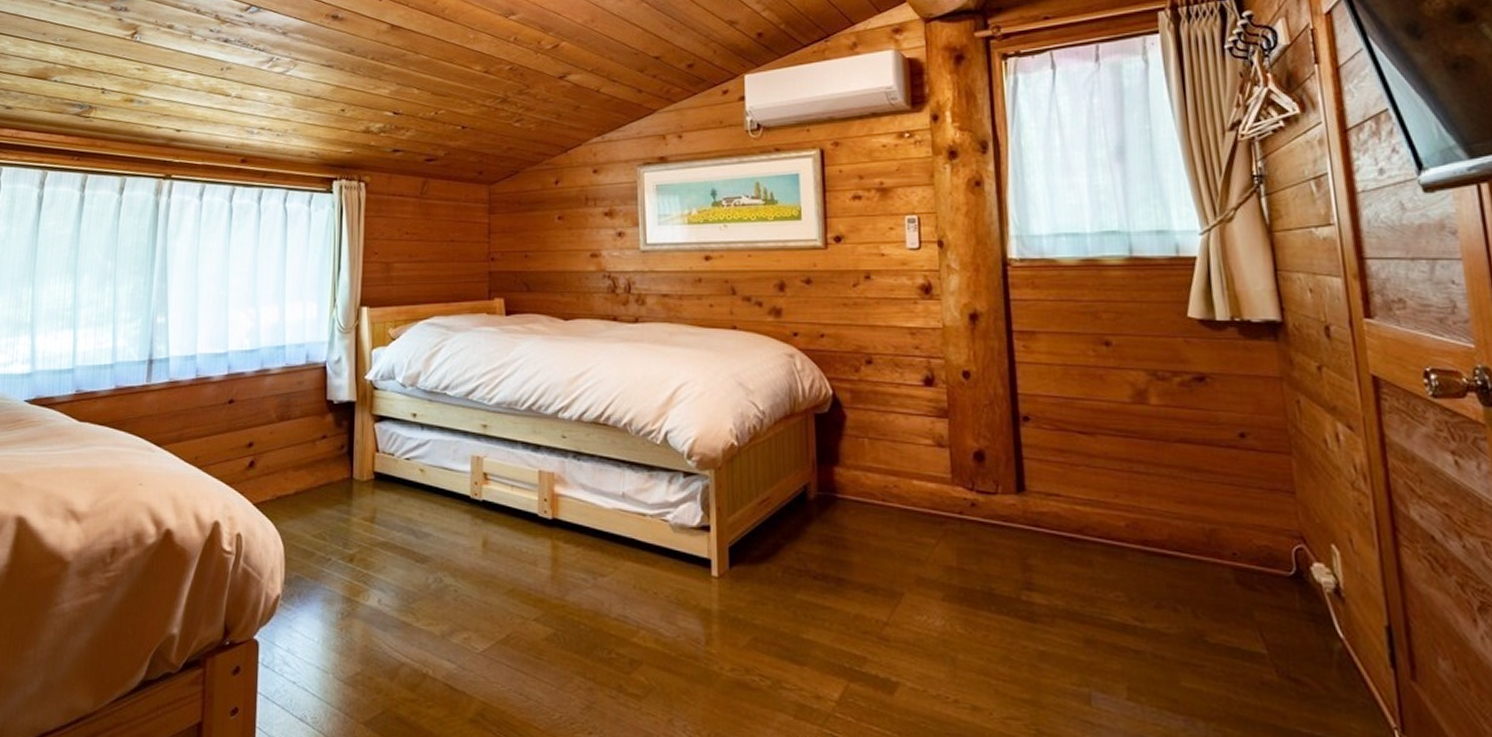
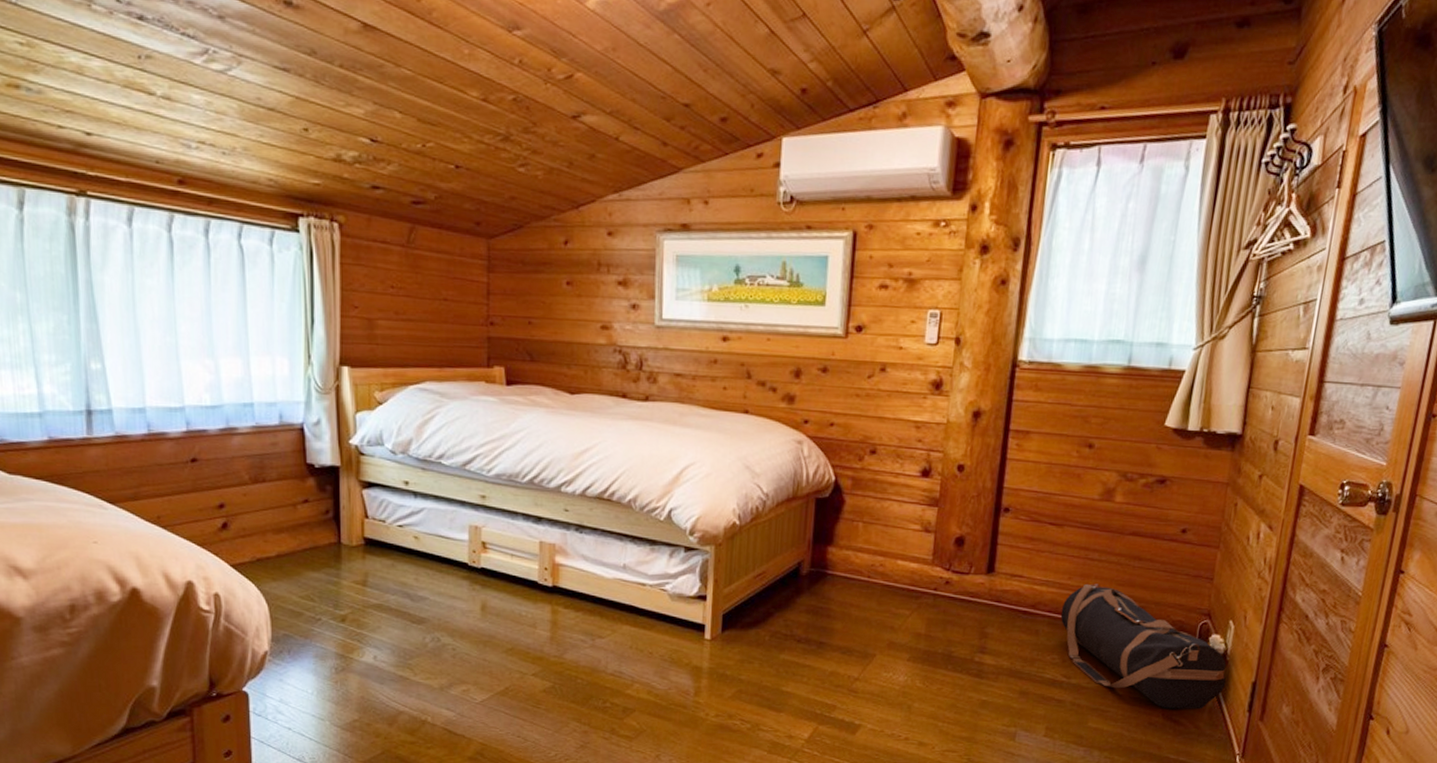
duffel bag: none [1114,502,1351,664] -> present [1060,584,1227,710]

